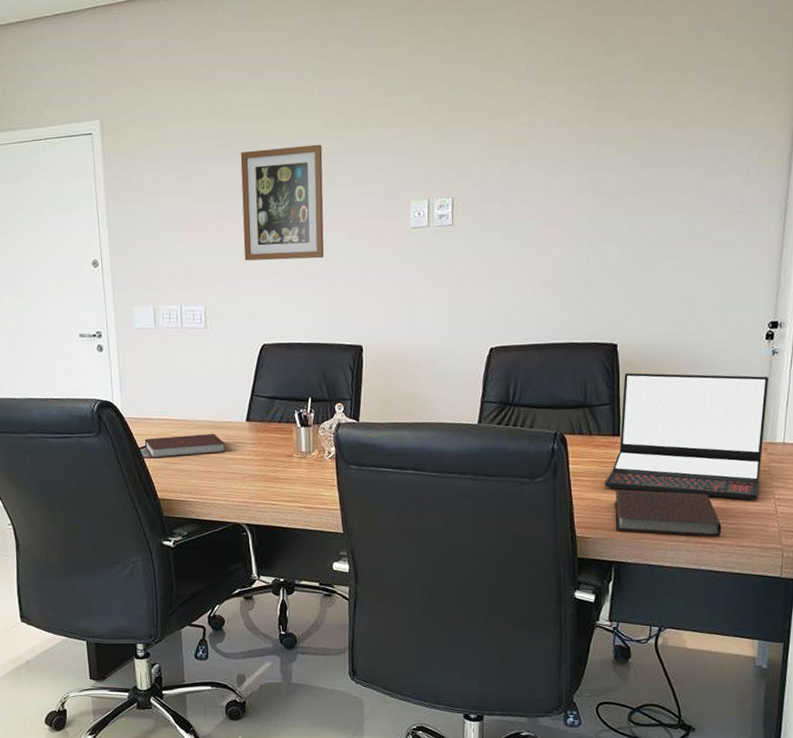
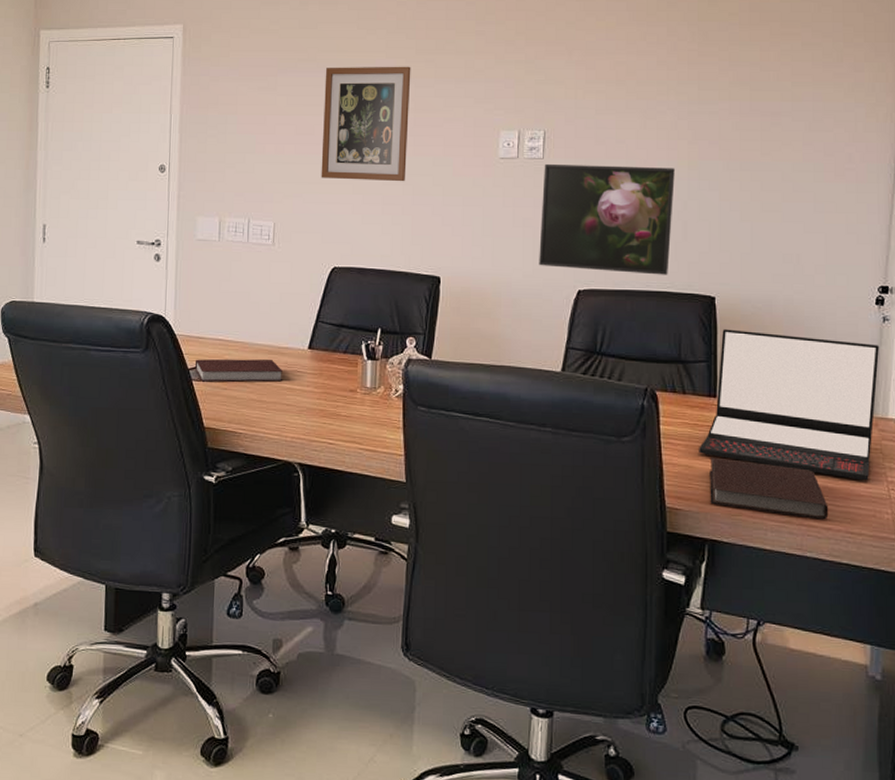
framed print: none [452,224,577,328] -> present [539,163,675,275]

